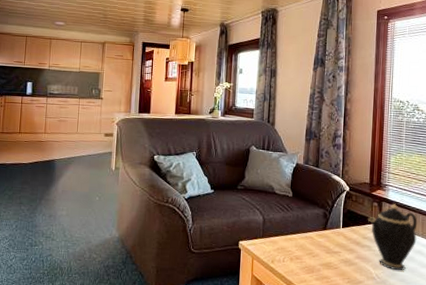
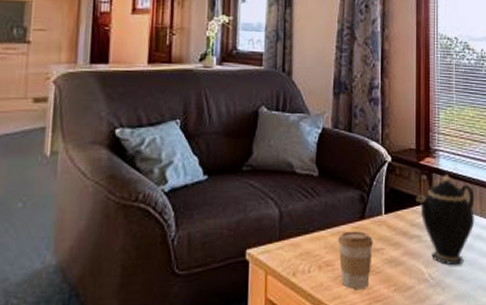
coffee cup: none [306,237,332,279] -> present [338,231,373,290]

